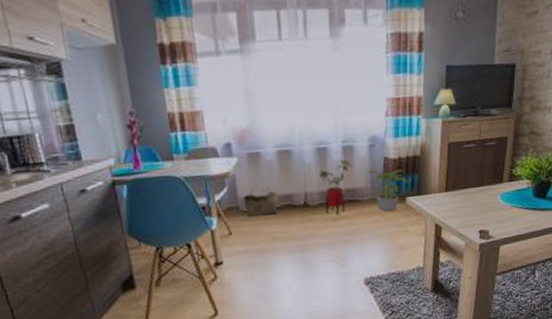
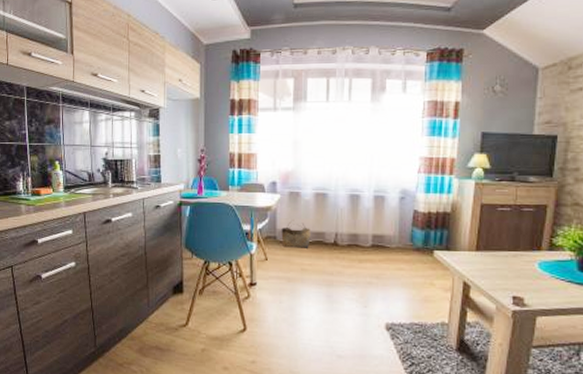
house plant: present [319,159,353,215] -> none [351,208,383,257]
potted plant: present [367,169,409,211] -> none [396,221,438,262]

